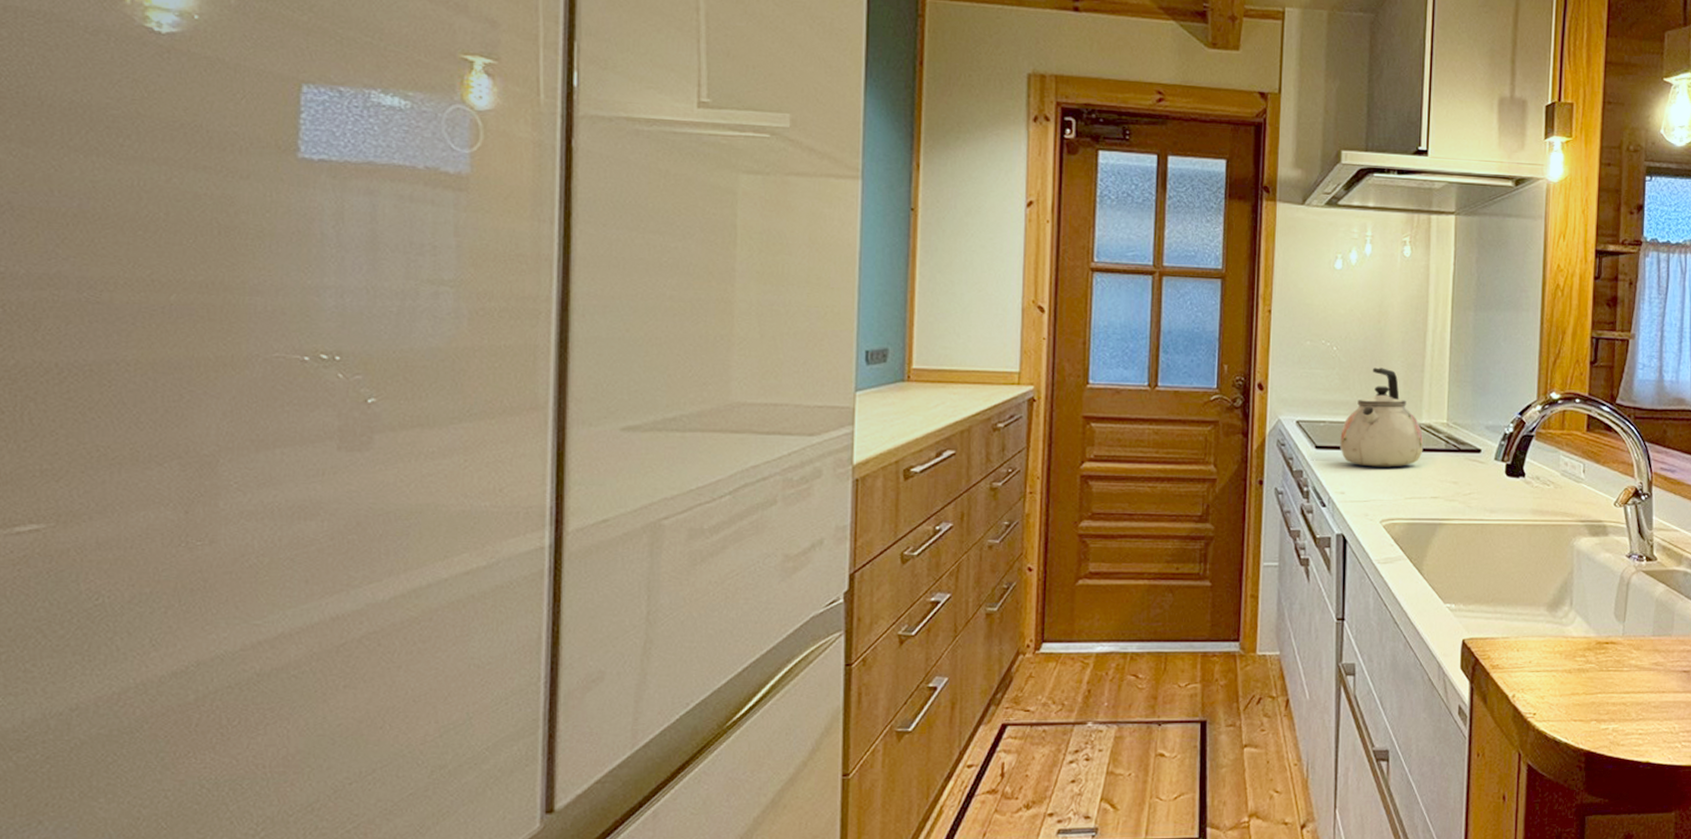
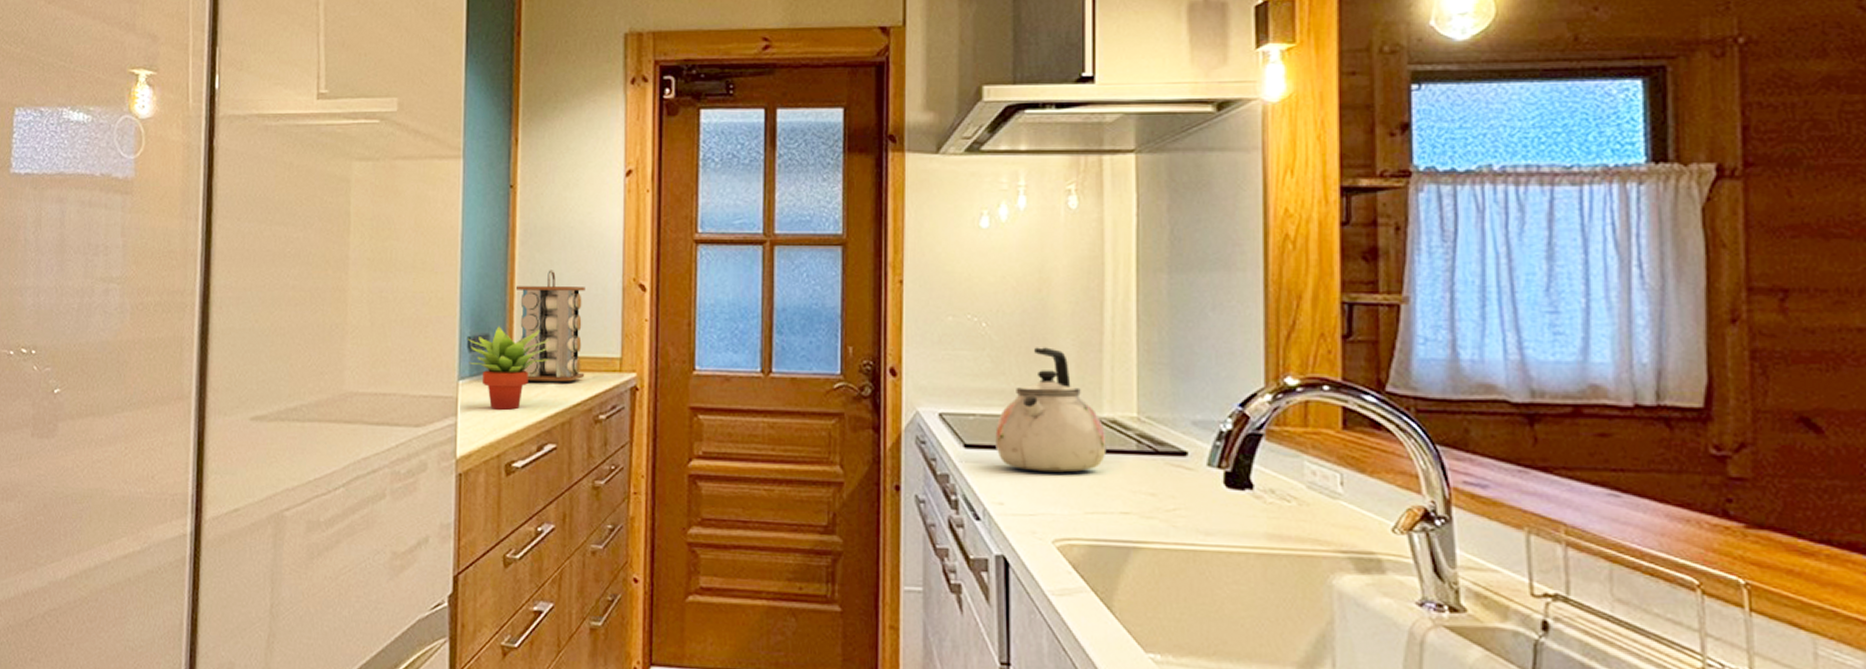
succulent plant: none [866,341,951,419] -> present [468,326,550,410]
spice rack: none [917,290,986,395] -> present [516,270,585,383]

